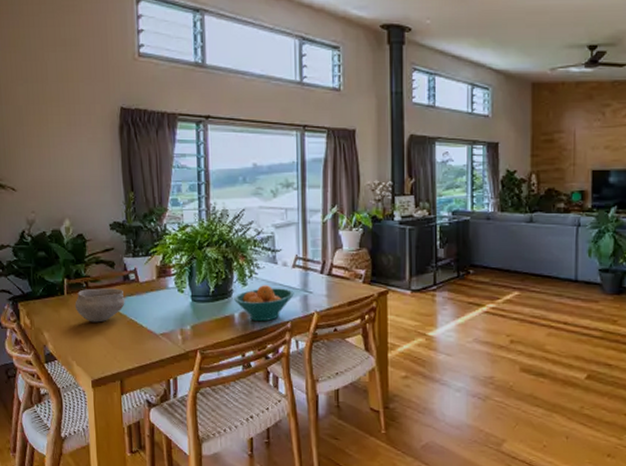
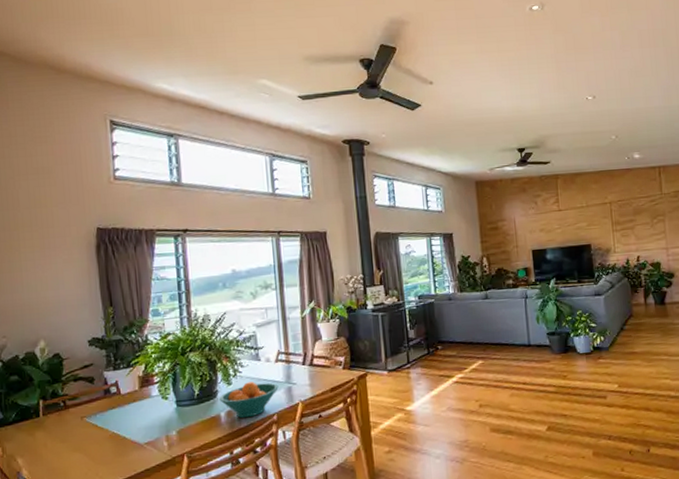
bowl: present [74,288,125,323] -> none [51,403,107,441]

